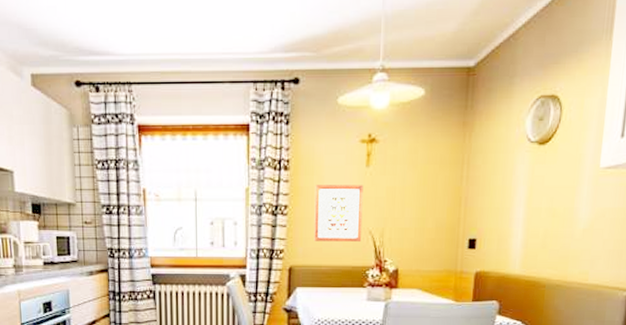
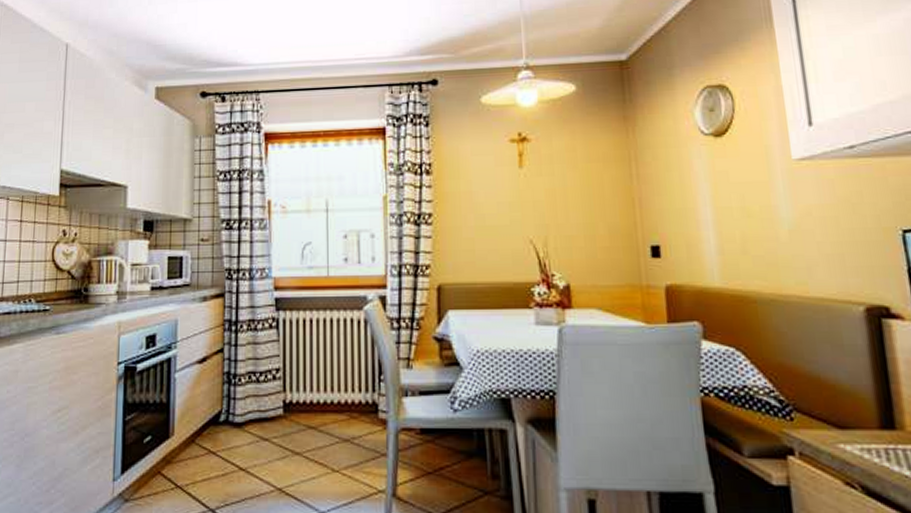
wall art: present [314,185,364,241] -> none [462,188,522,254]

